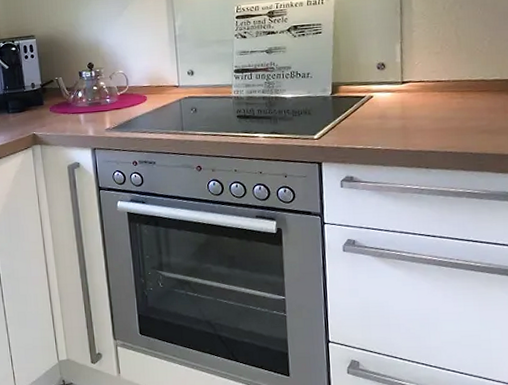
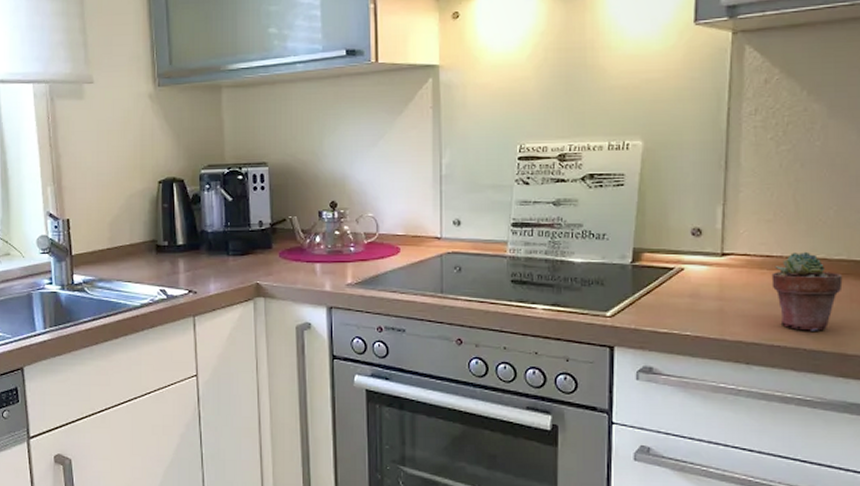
potted succulent: none [442,75,498,138] -> present [771,251,843,331]

